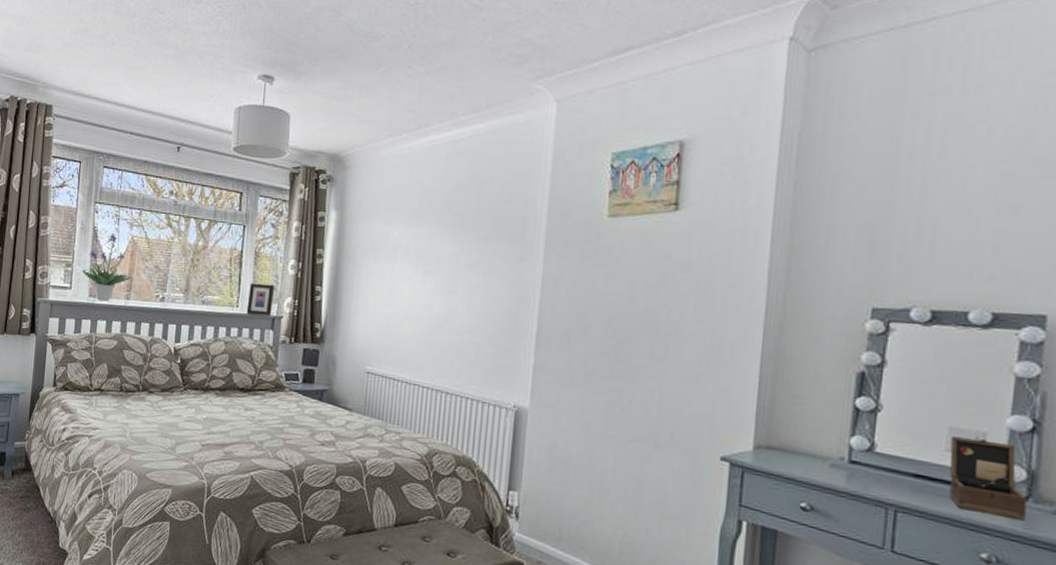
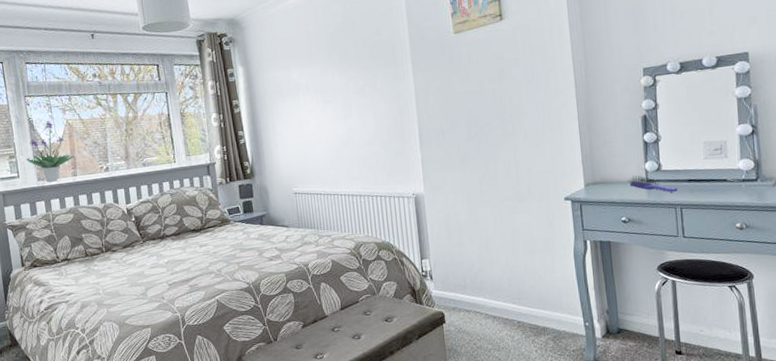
picture frame: present [246,282,275,317] -> none [182,137,206,167]
hairbrush: none [819,449,895,486] -> present [628,175,678,192]
wooden box: present [949,436,1028,521] -> none [706,145,758,197]

